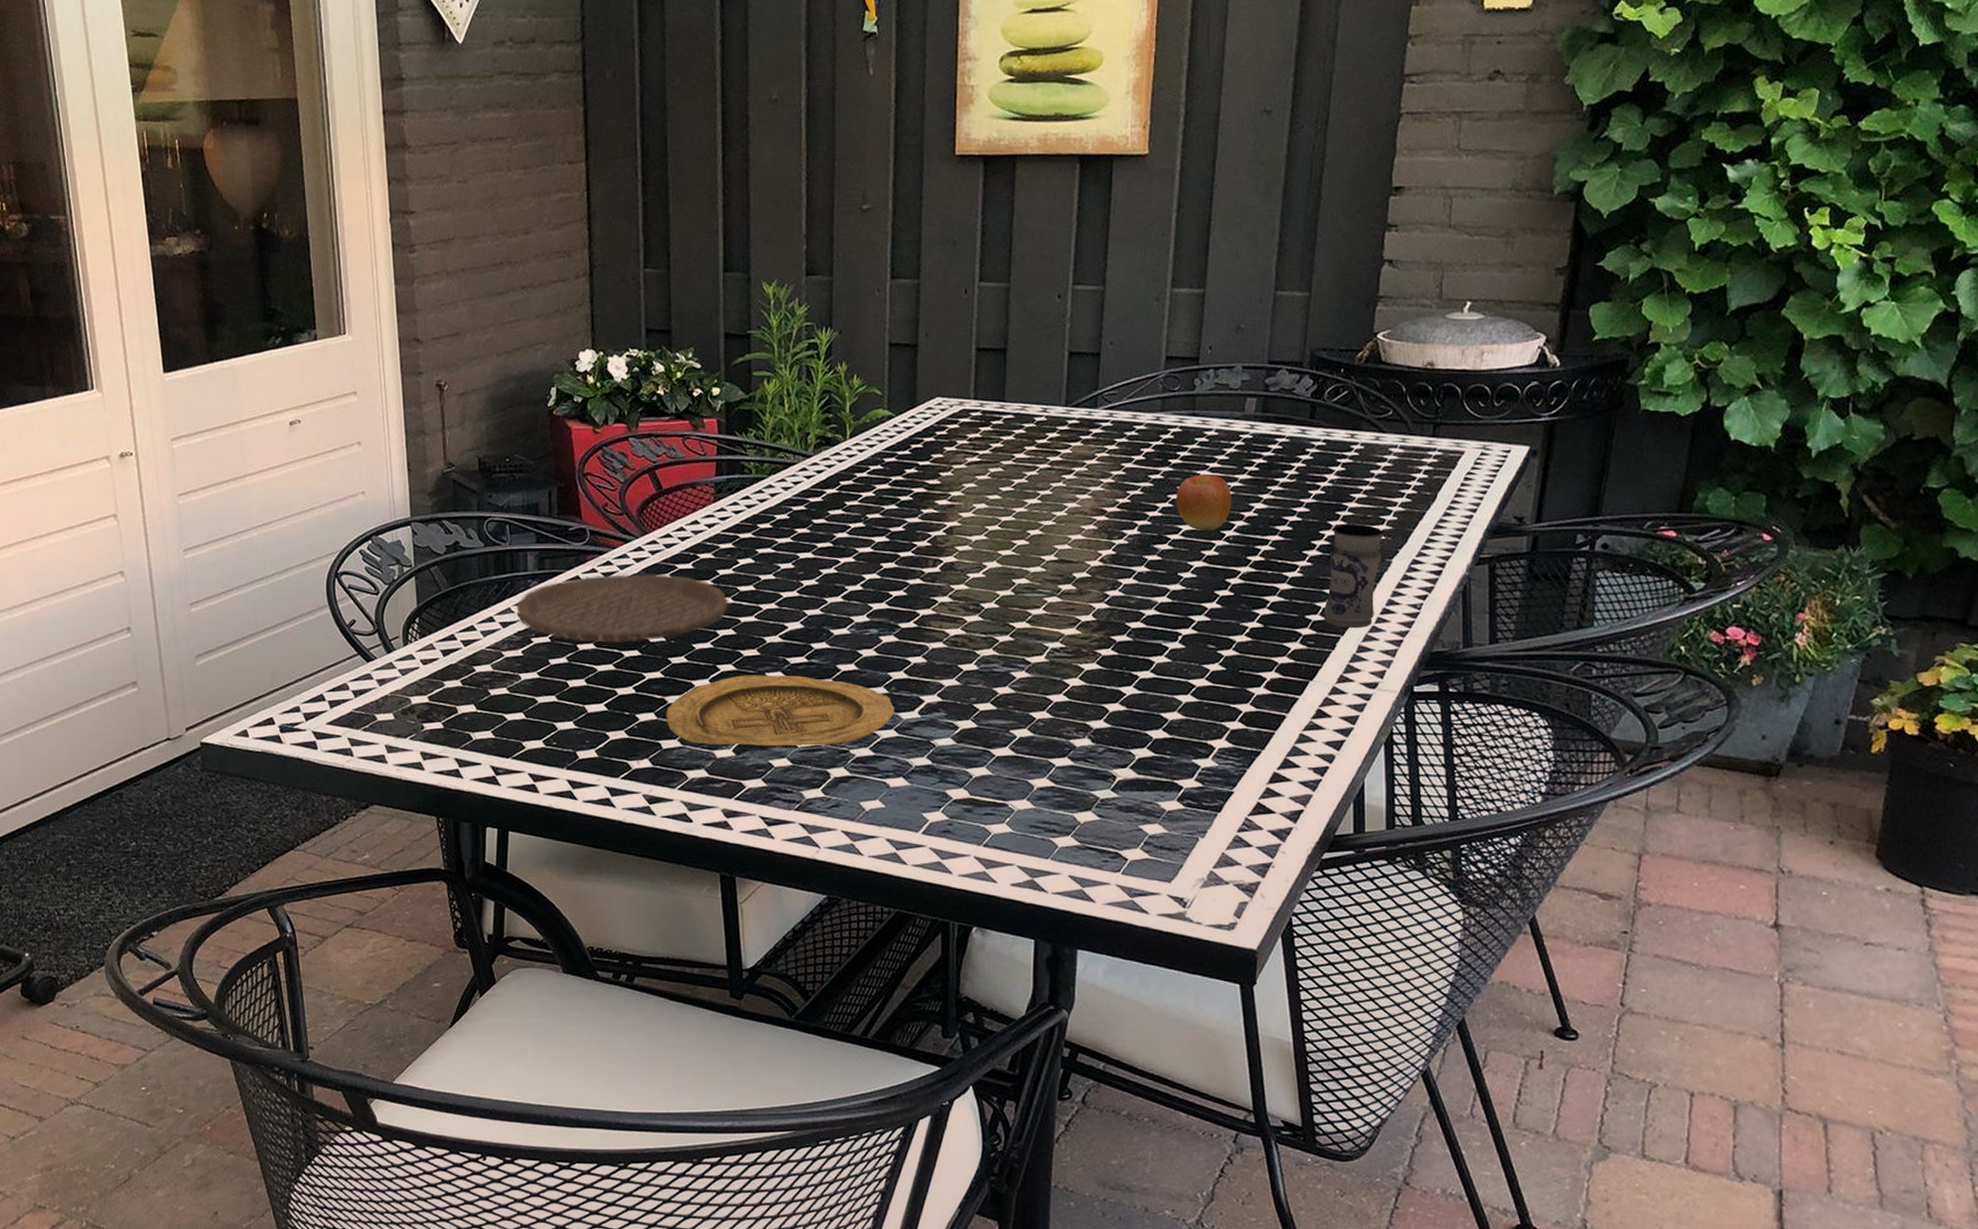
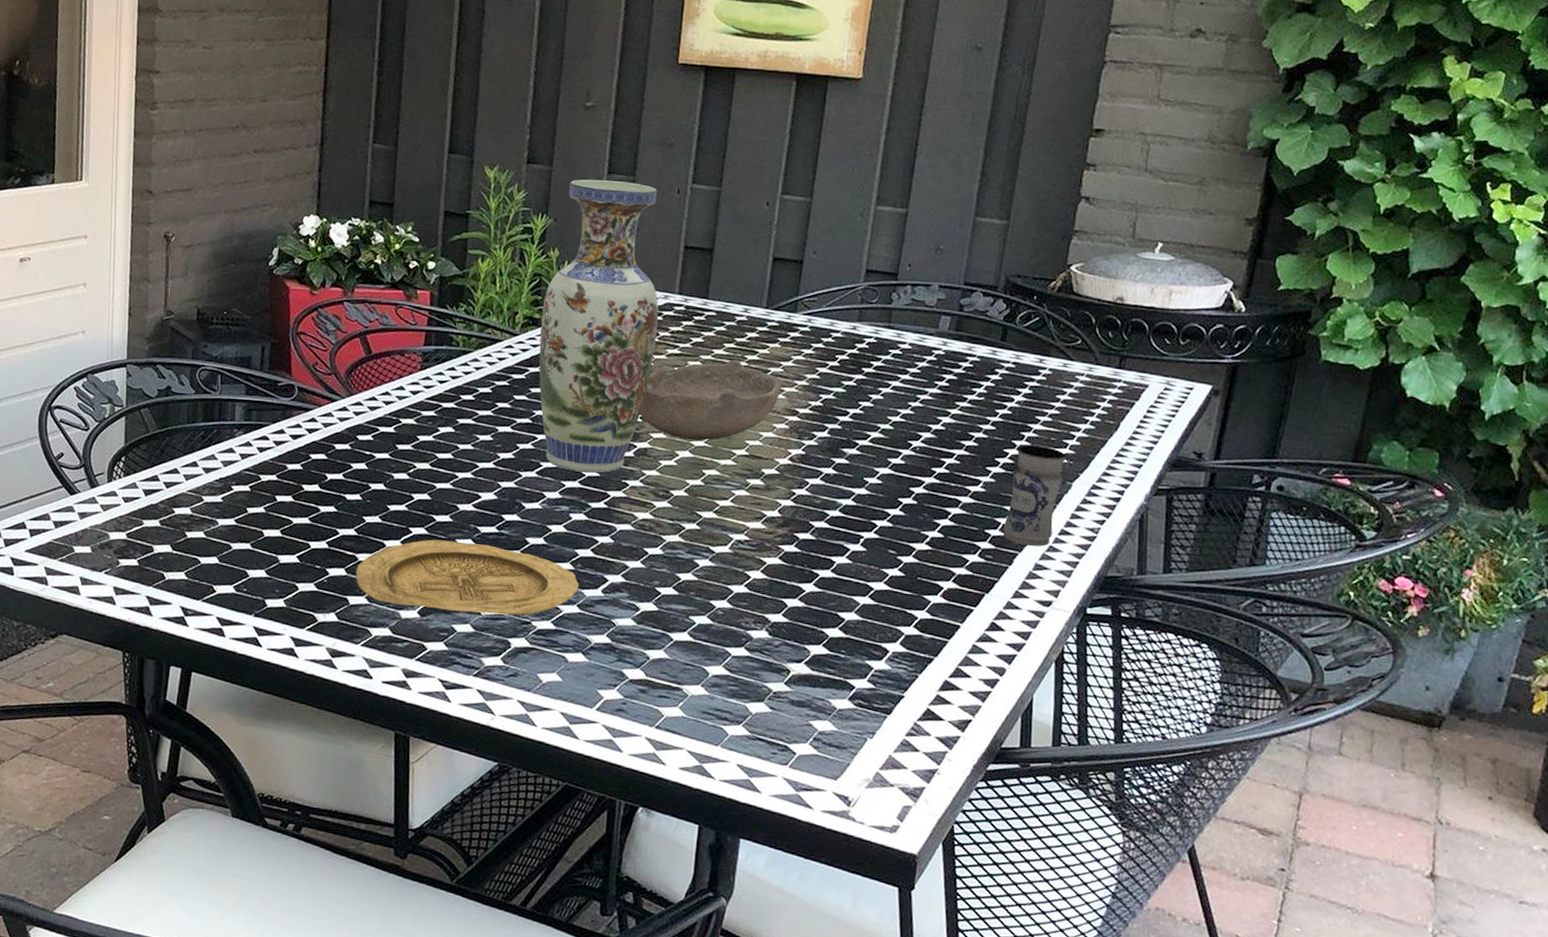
plate: present [516,574,729,644] -> none [220,430,427,499]
vase: none [834,286,955,593] -> present [539,179,659,473]
bowl: none [942,462,1088,550] -> present [639,359,782,440]
apple: present [1175,474,1232,531] -> none [866,384,921,440]

